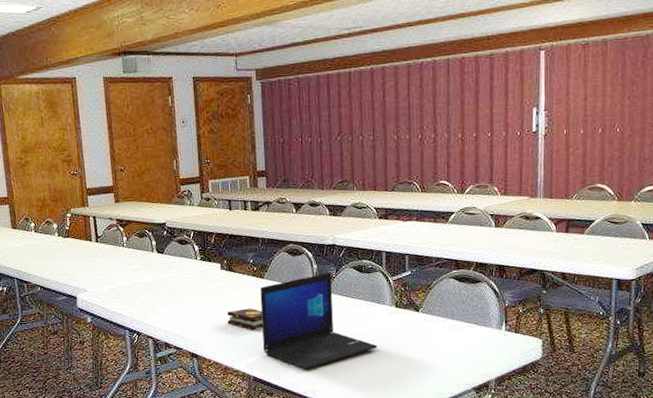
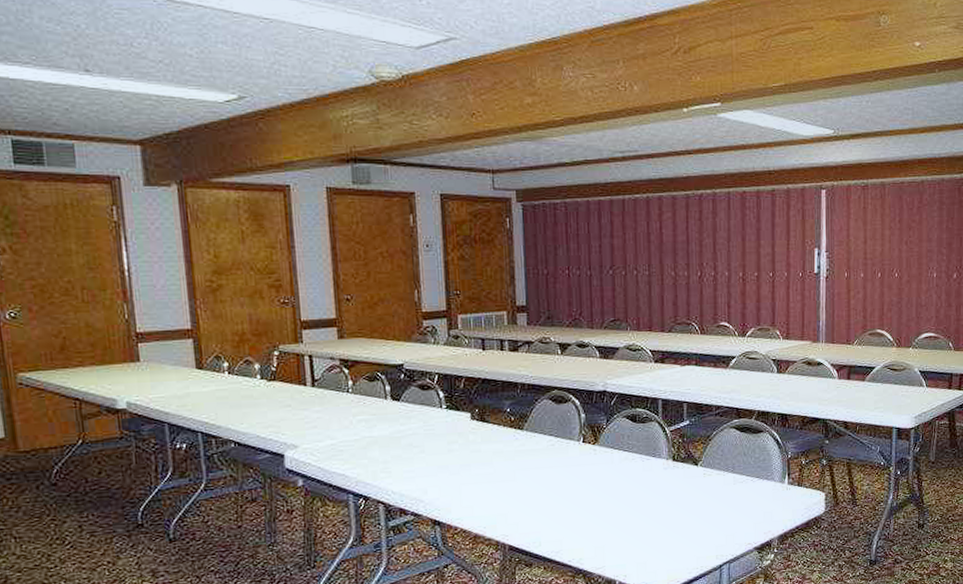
book: present [227,308,263,330] -> none [478,465,522,490]
laptop: present [260,272,378,370] -> none [518,422,653,535]

